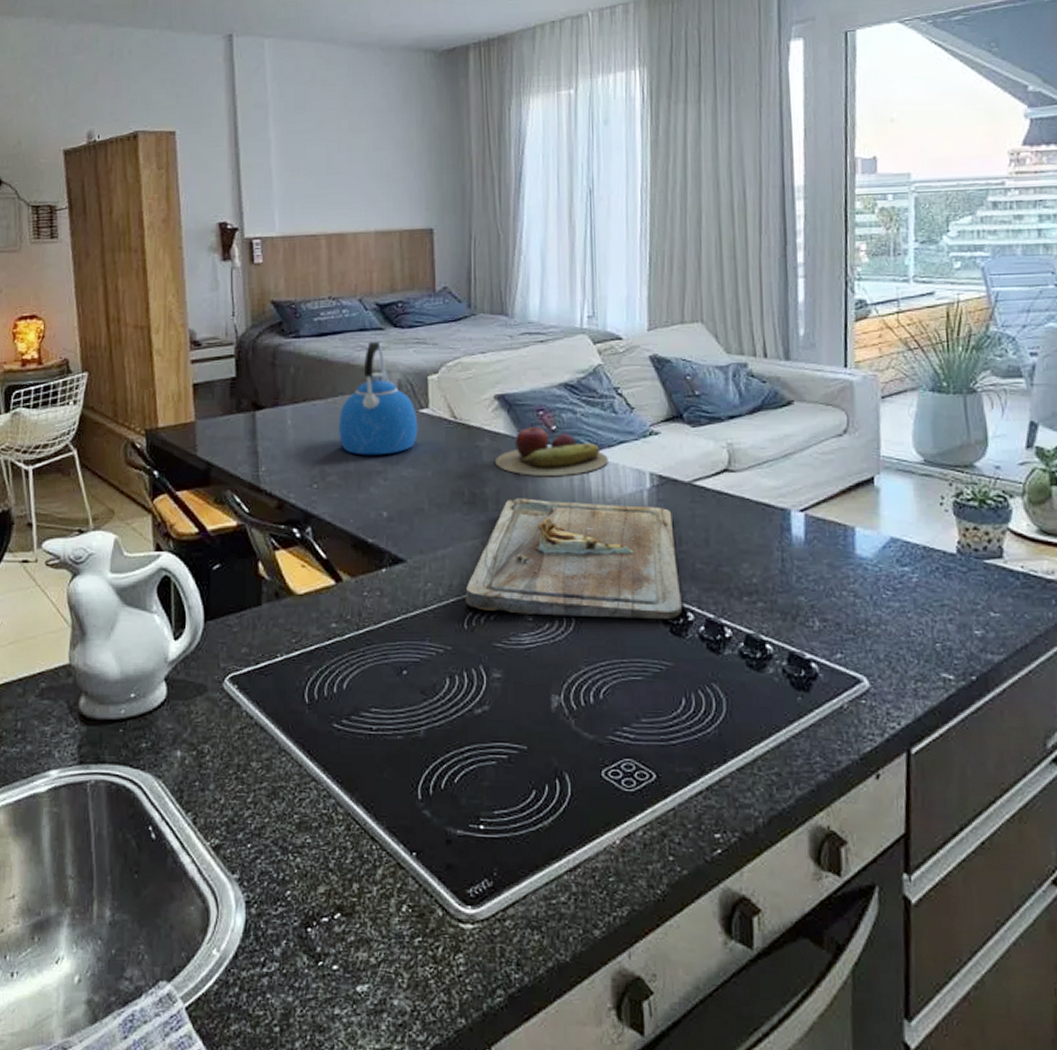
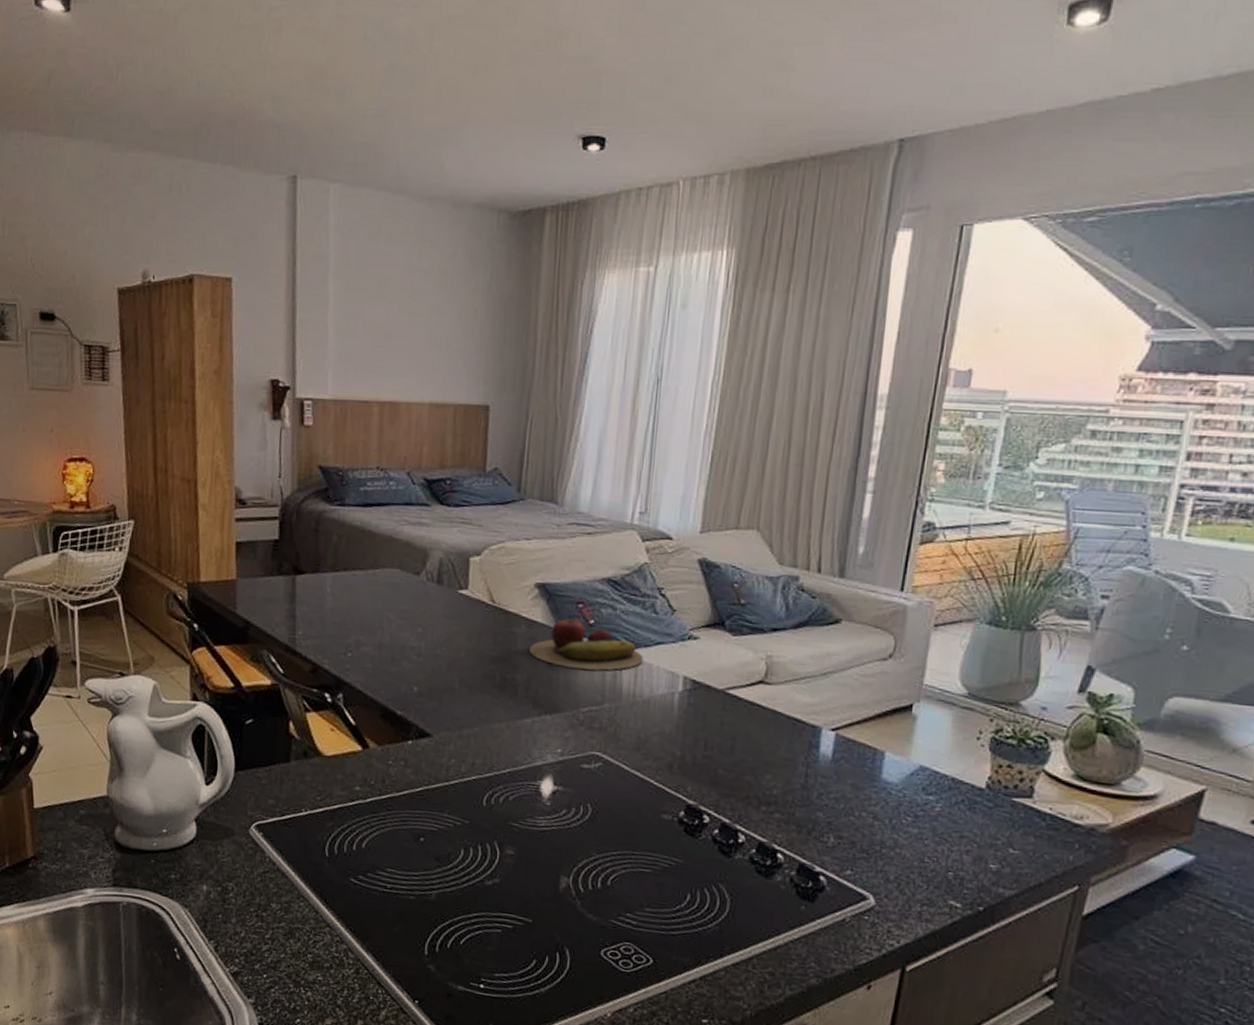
kettle: present [339,341,418,456] -> none [376,516,456,632]
cutting board: present [465,498,683,620] -> none [486,687,701,820]

